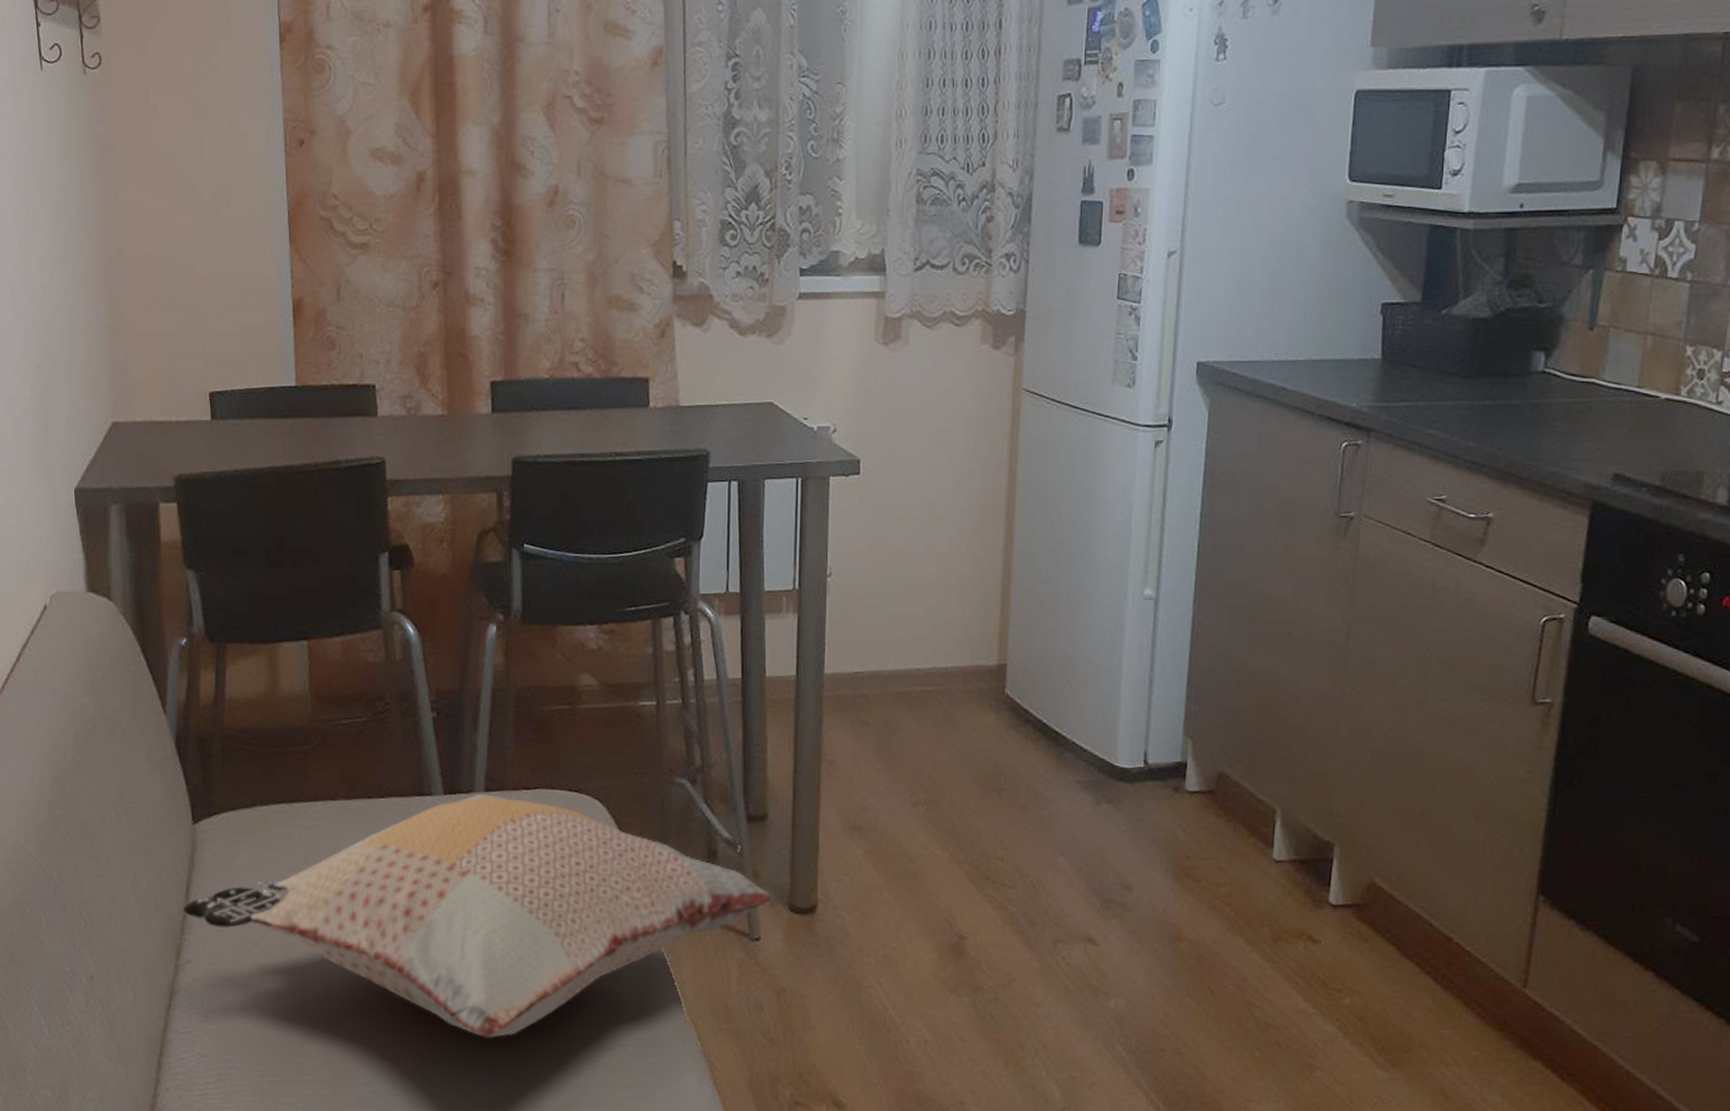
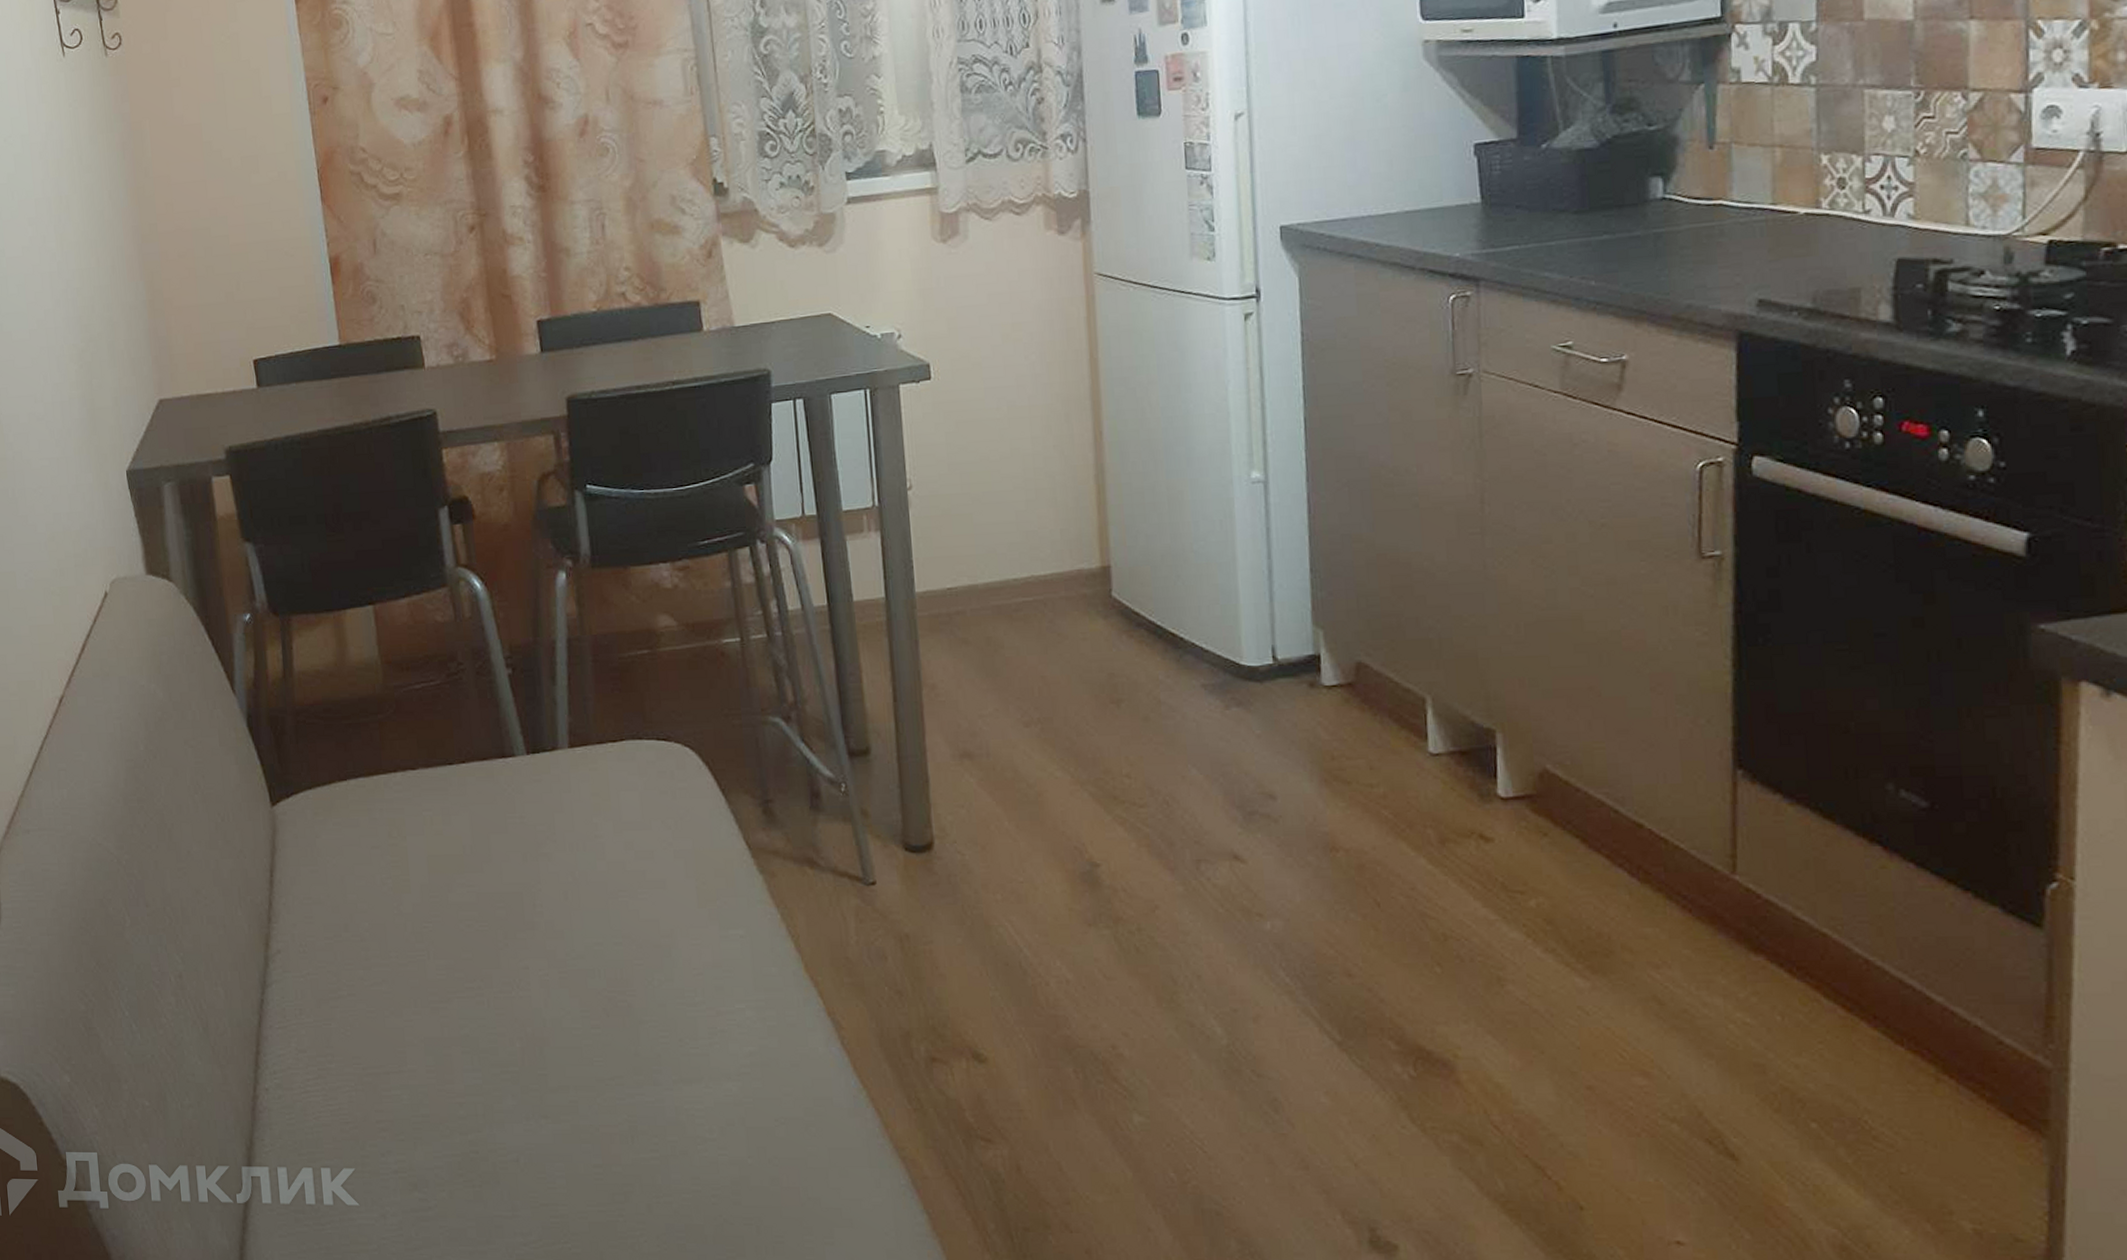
decorative pillow: present [182,793,773,1038] -> none [267,750,886,1012]

